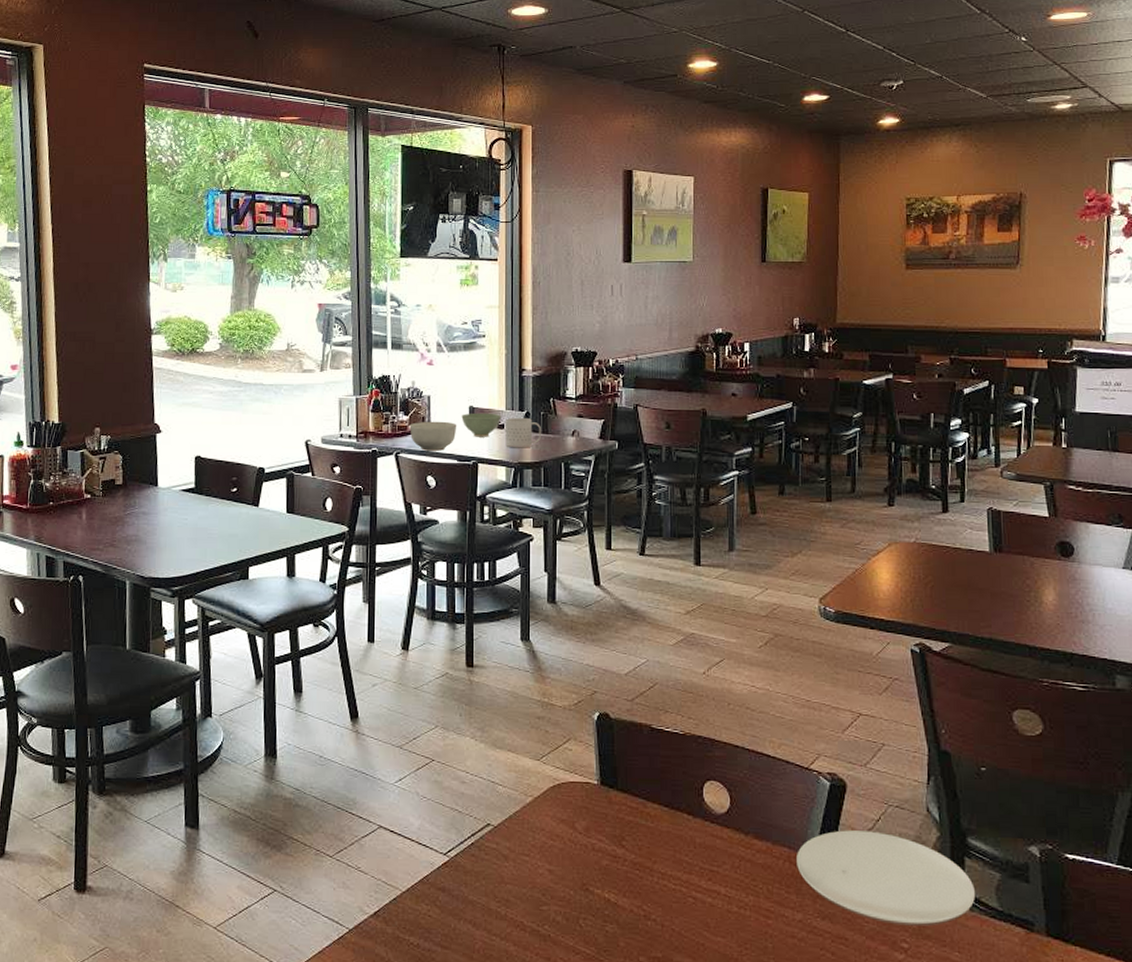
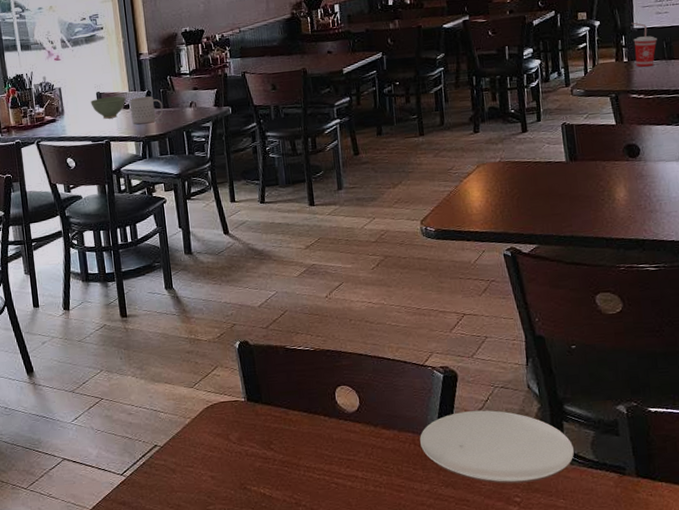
bowl: present [409,421,457,451] -> none [46,108,88,137]
beverage cup: none [1073,404,1101,457] -> present [631,22,657,67]

